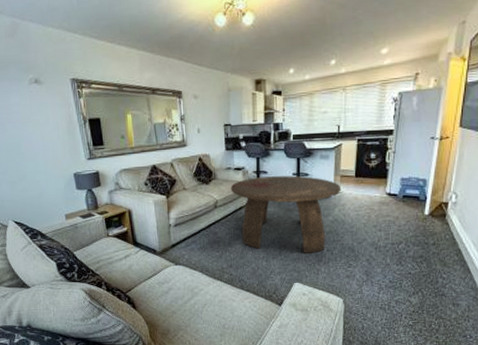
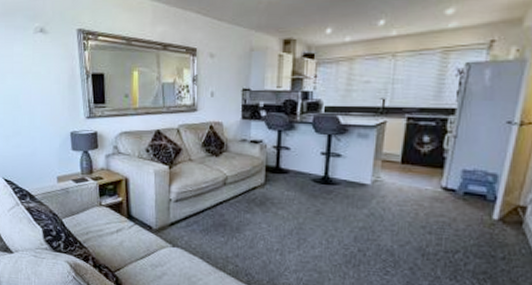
coffee table: present [230,175,341,253] -> none [244,153,382,252]

